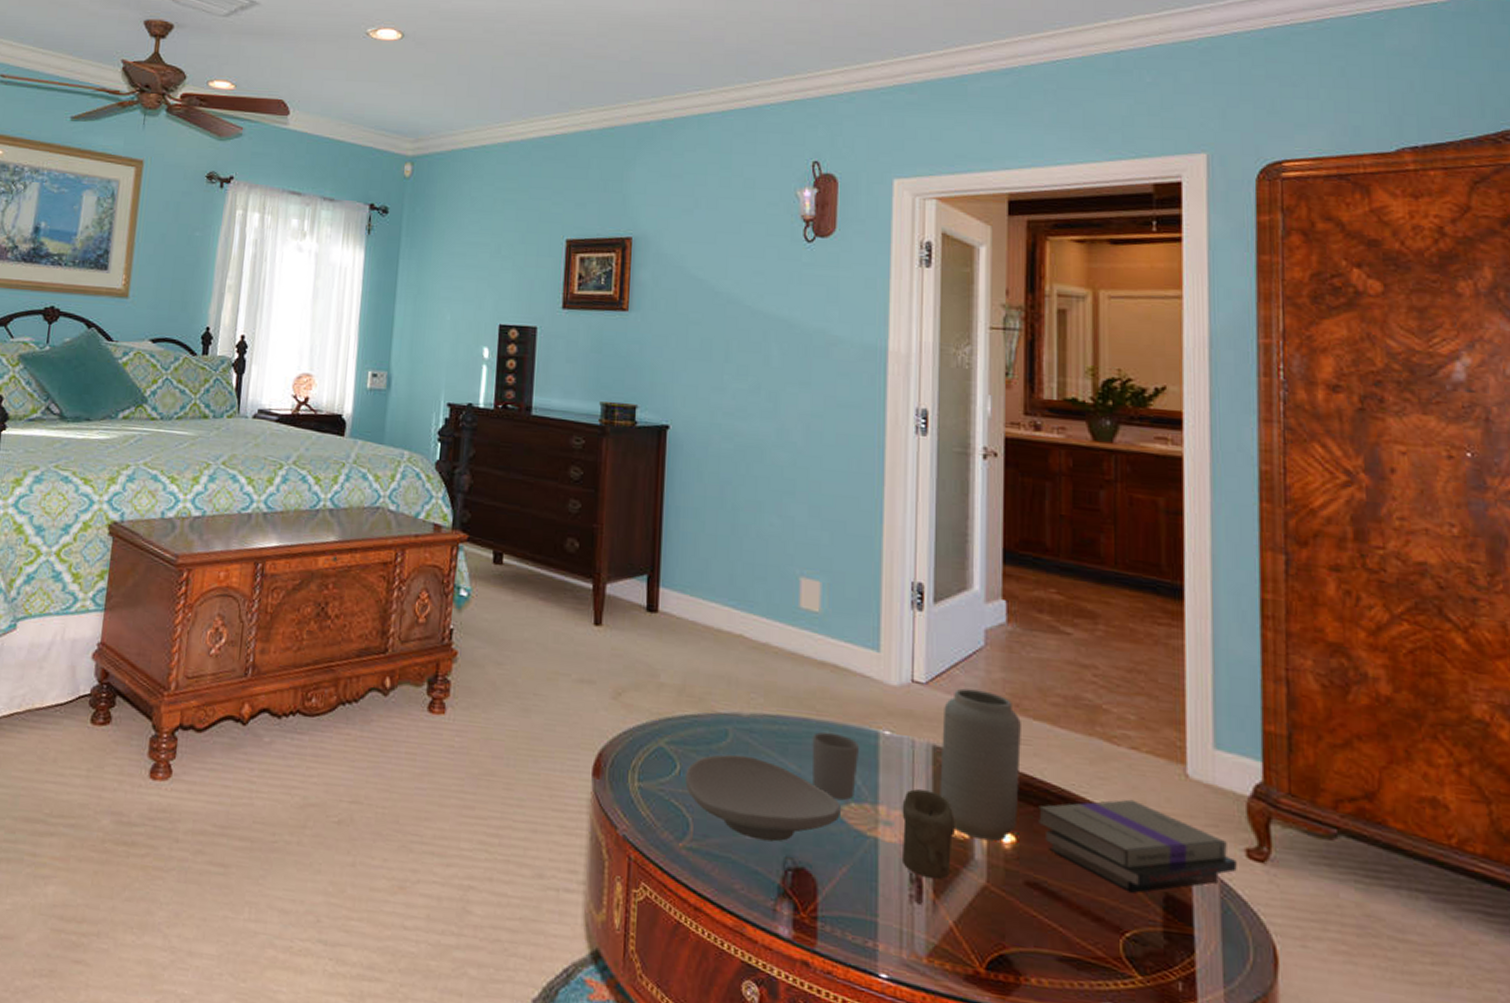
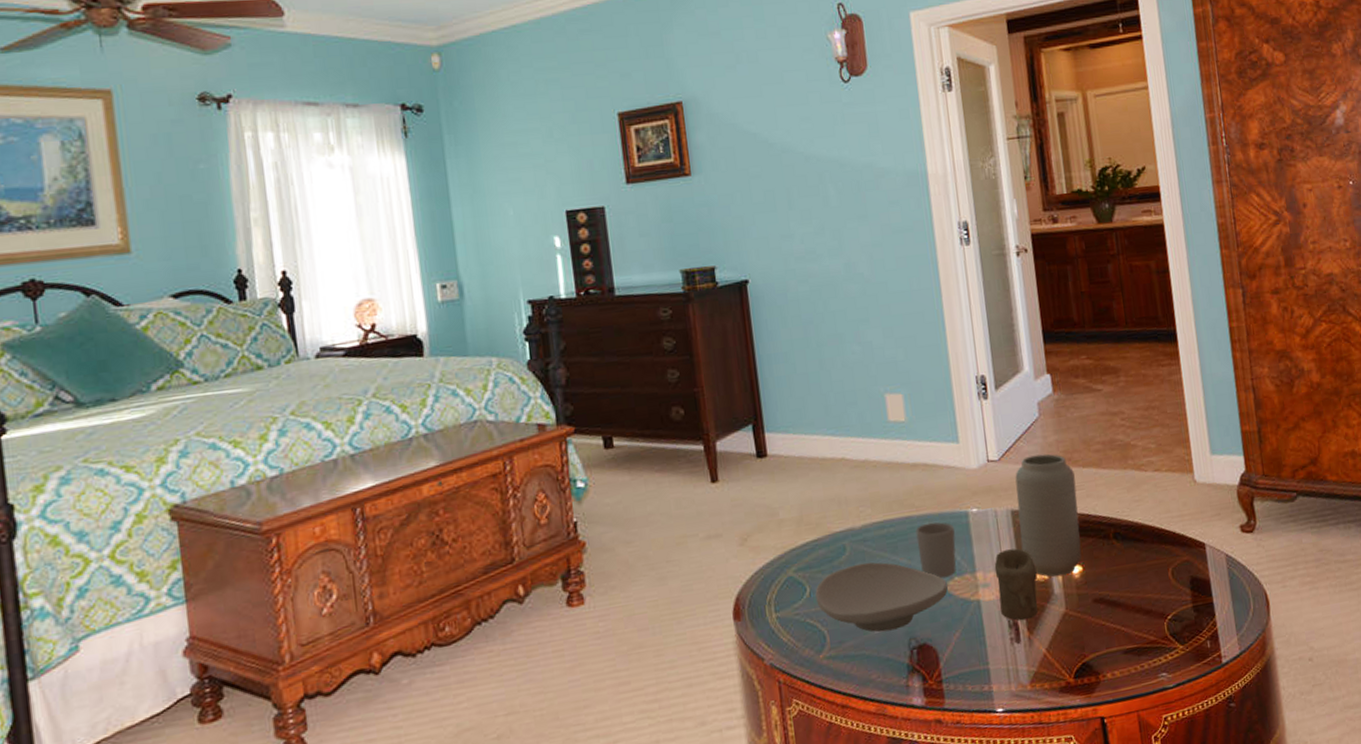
books: present [1038,799,1237,894] -> none [1095,511,1236,585]

